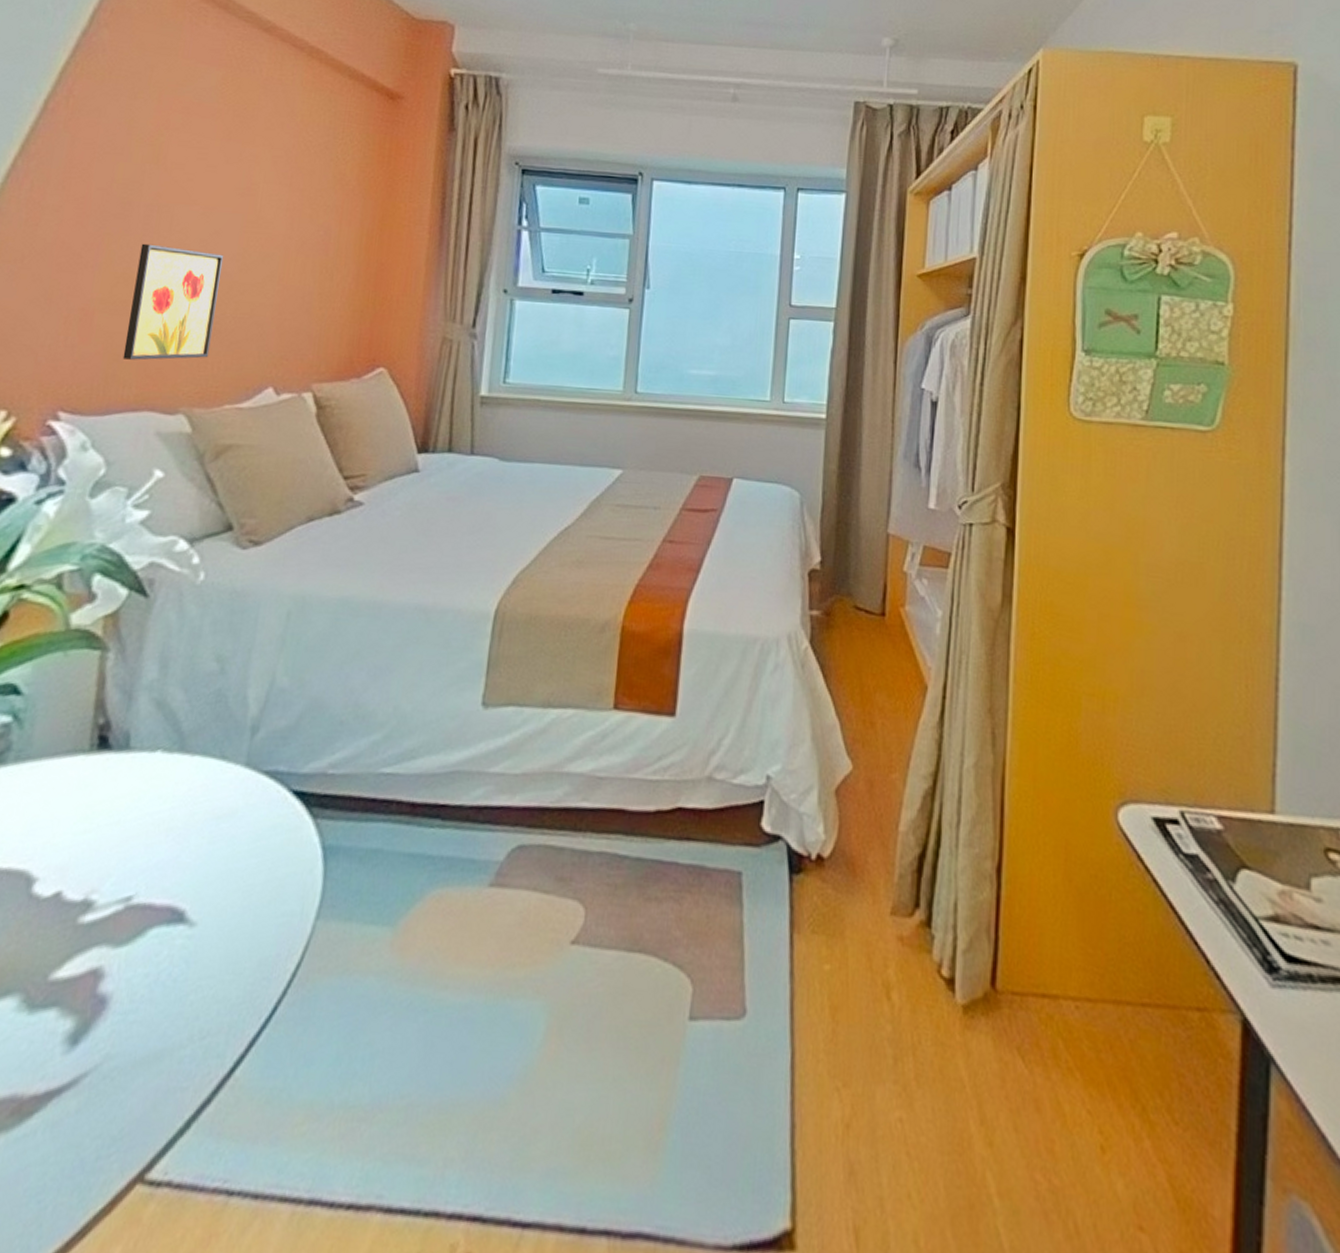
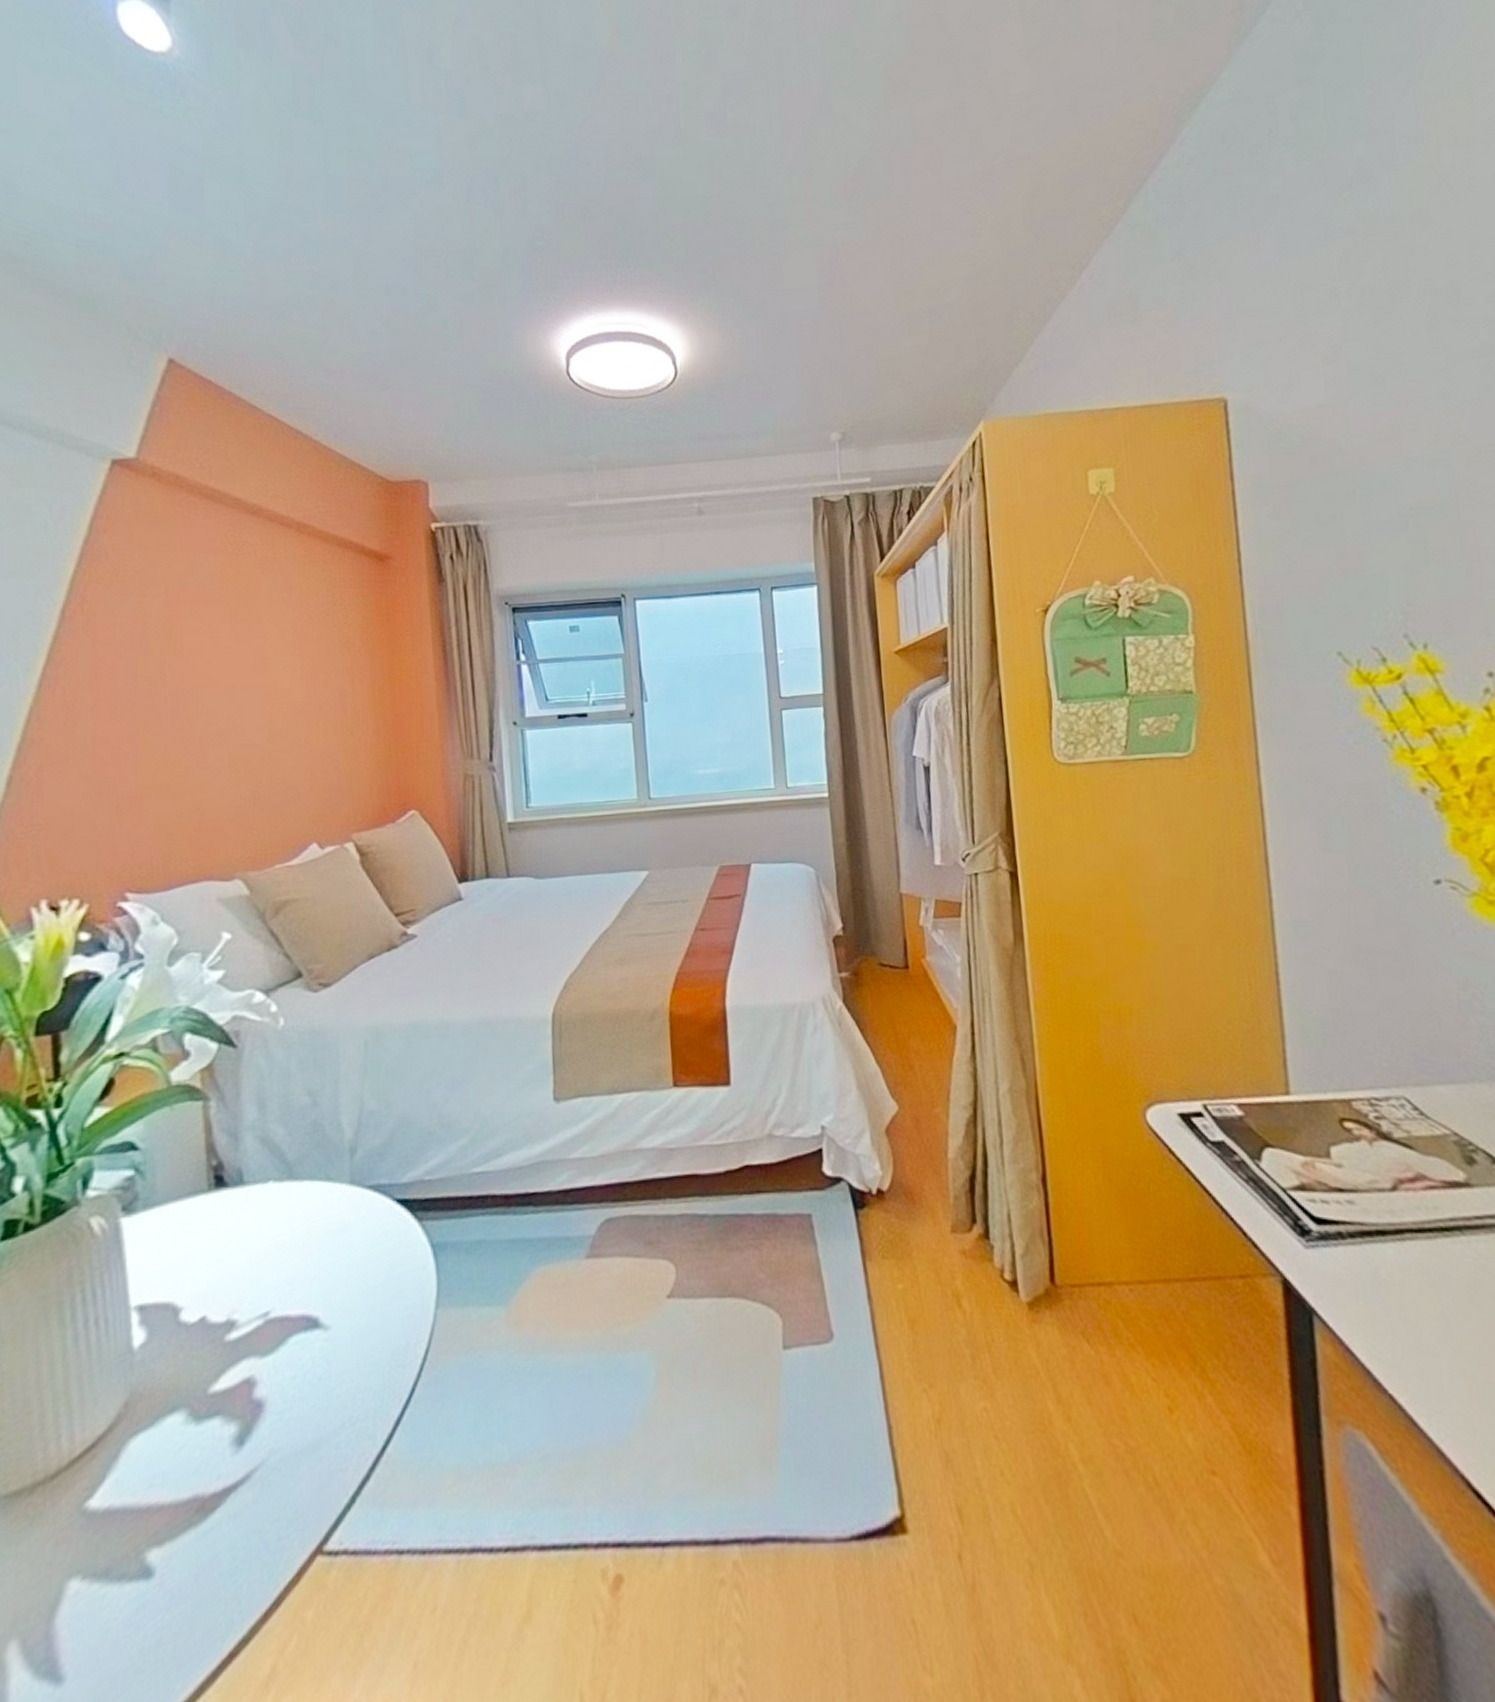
wall art: present [122,243,224,360] -> none [173,728,253,837]

